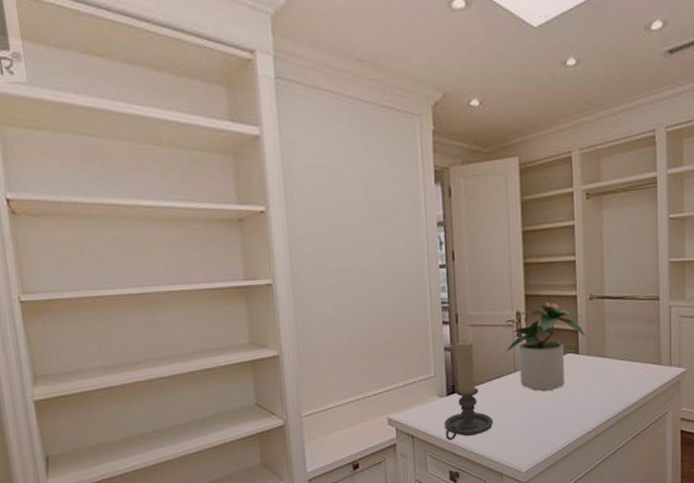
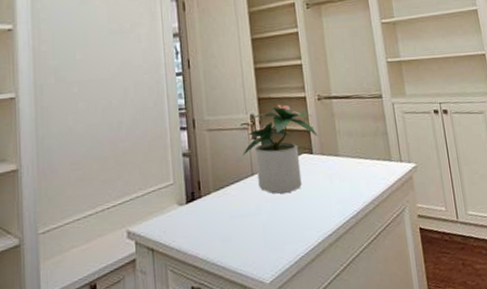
candle holder: present [444,340,494,441] -> none [185,145,235,253]

